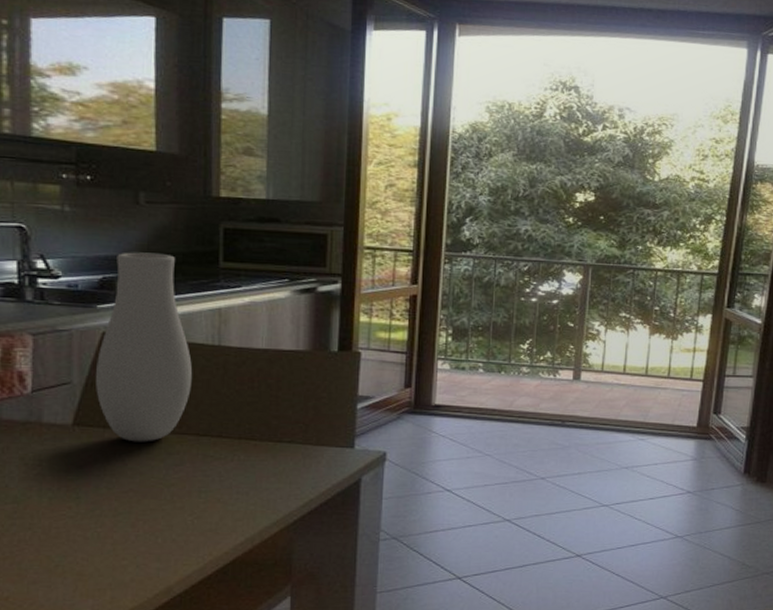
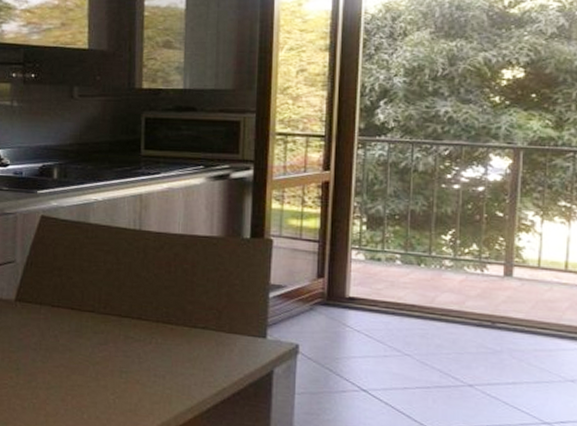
vase: present [95,252,193,442] -> none [34,142,116,320]

